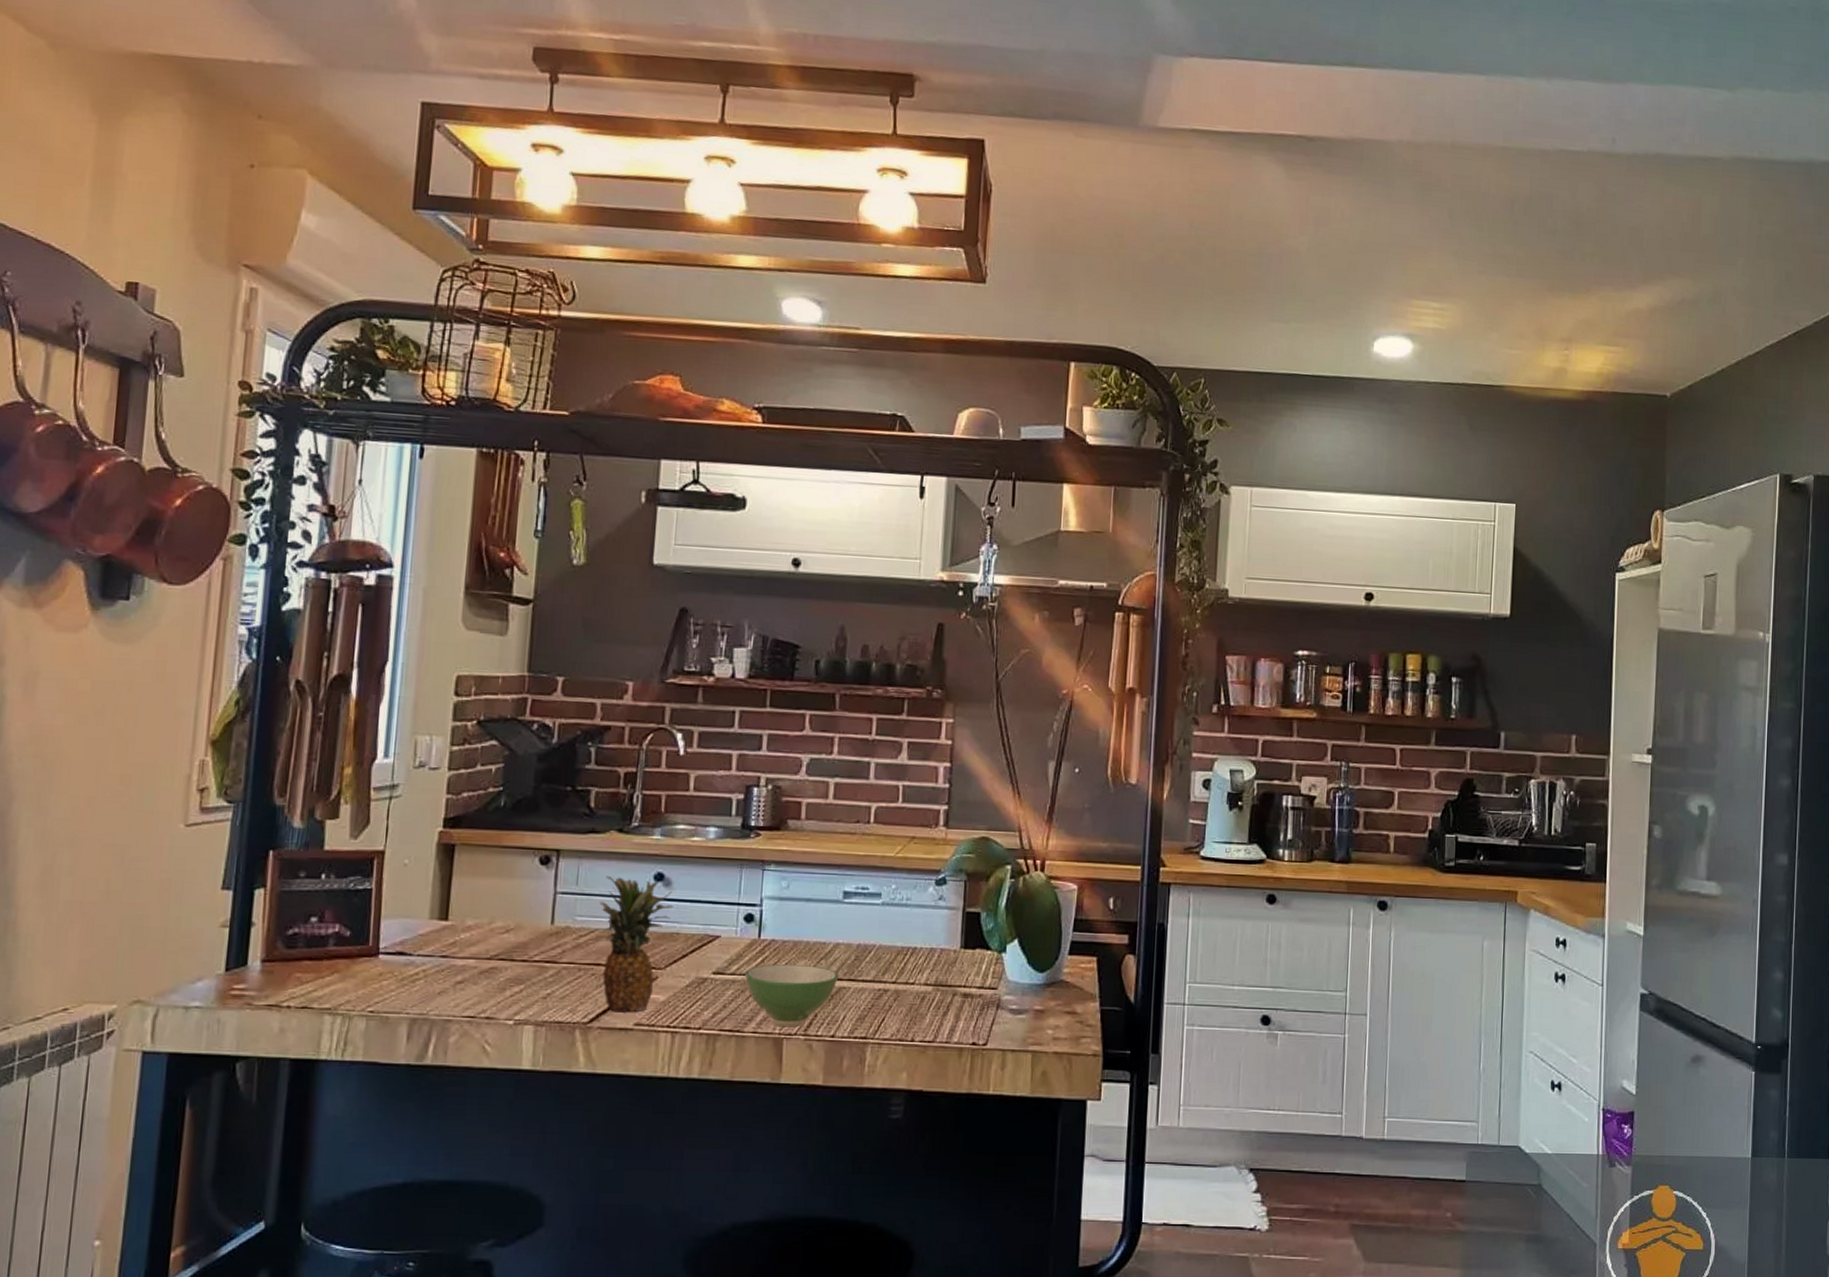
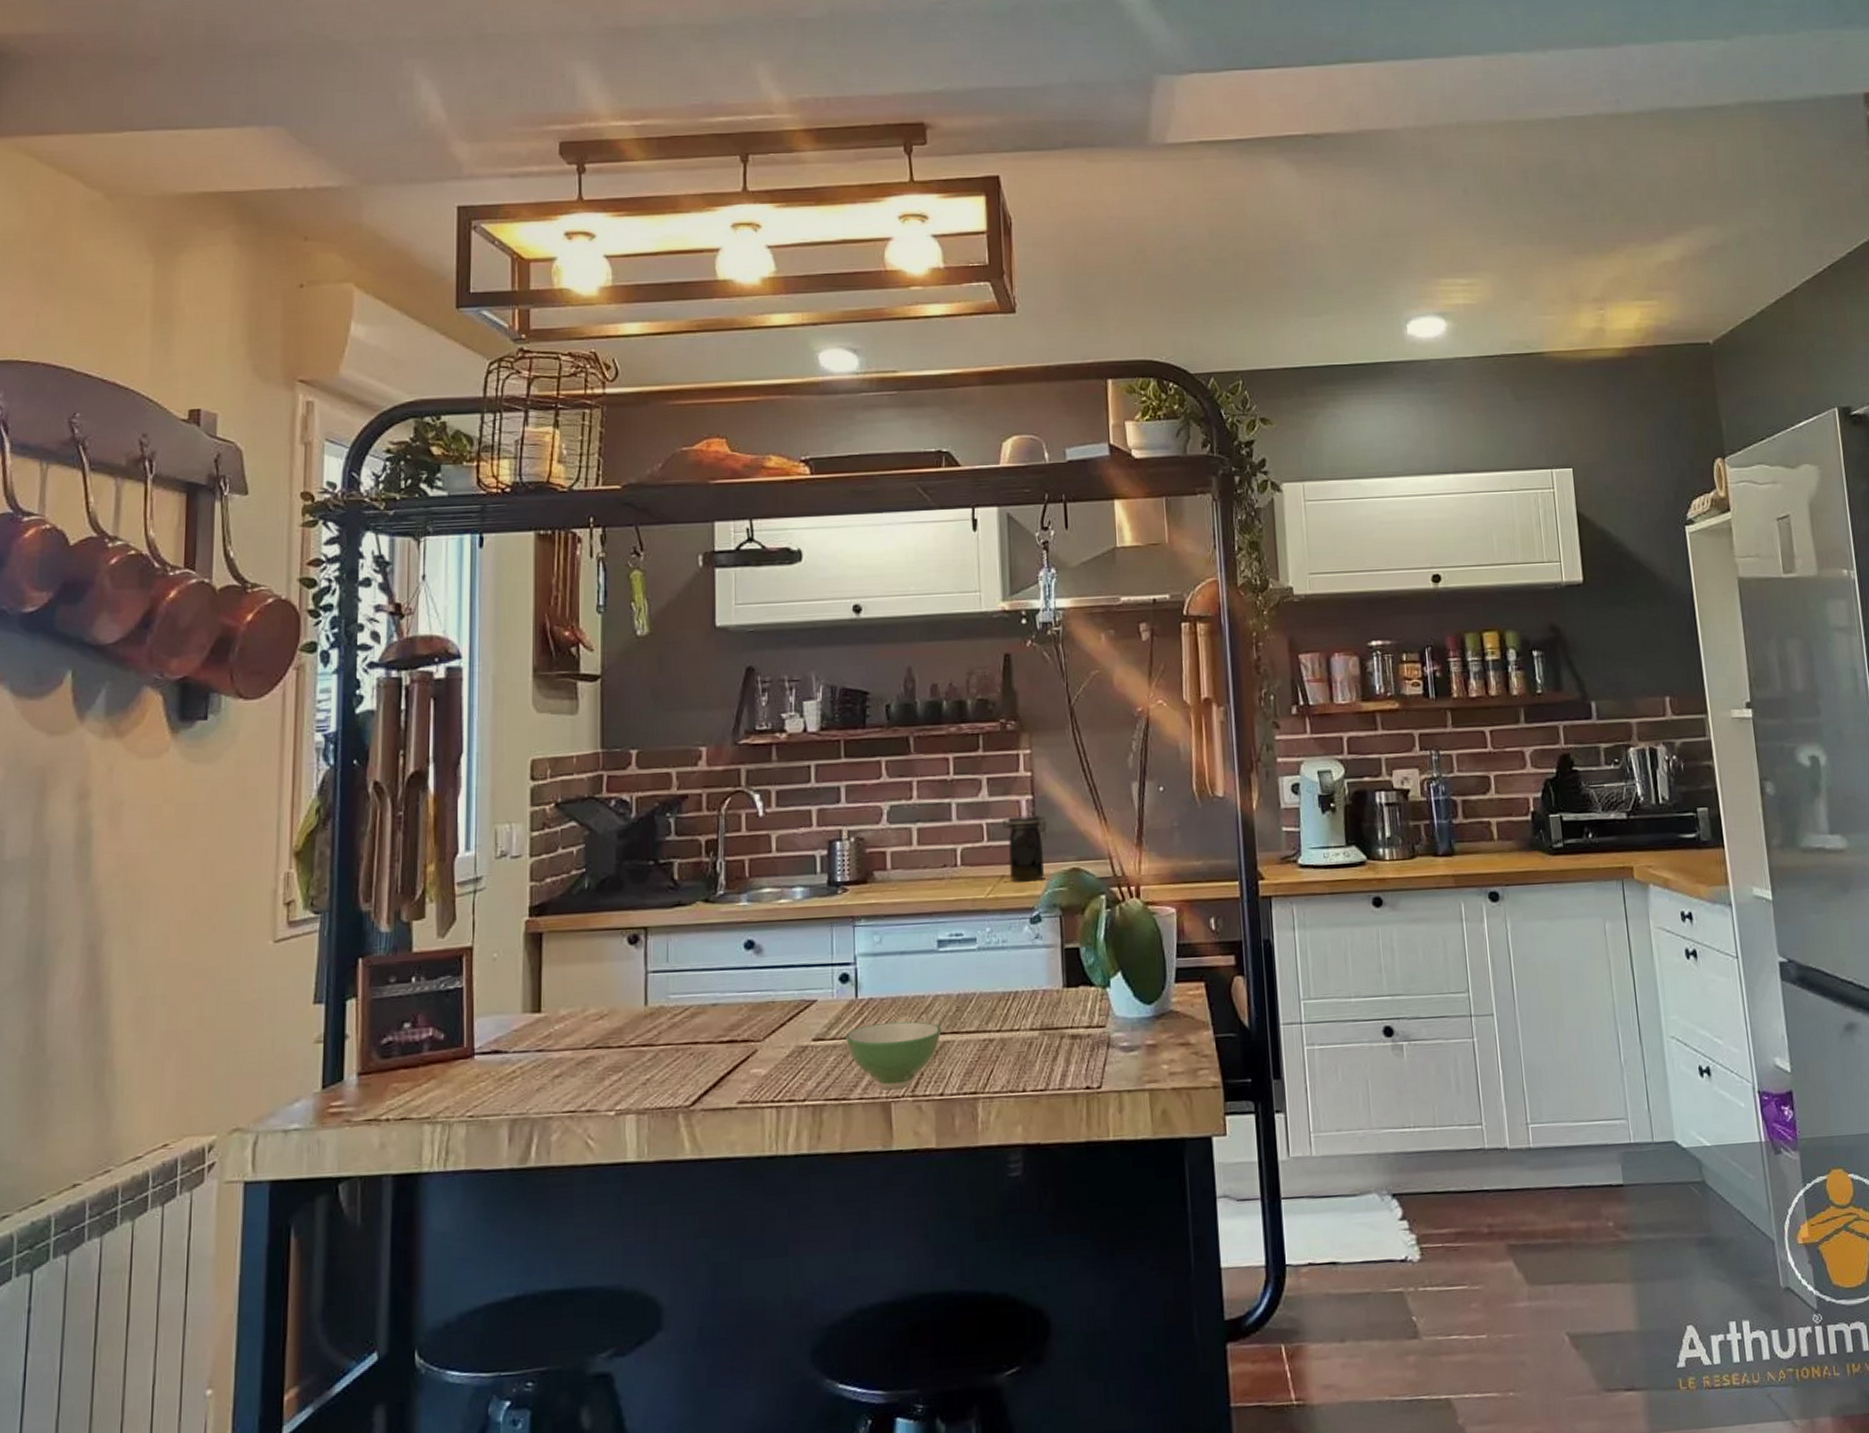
fruit: present [600,875,674,1013] -> none [692,948,767,1092]
jar: none [918,781,962,846] -> present [1002,814,1048,882]

